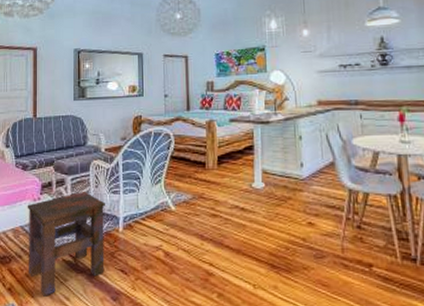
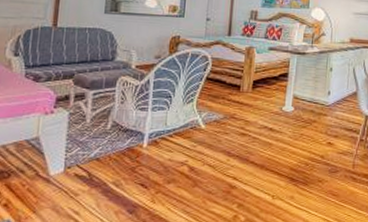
side table: present [27,191,105,297] -> none [32,106,130,211]

